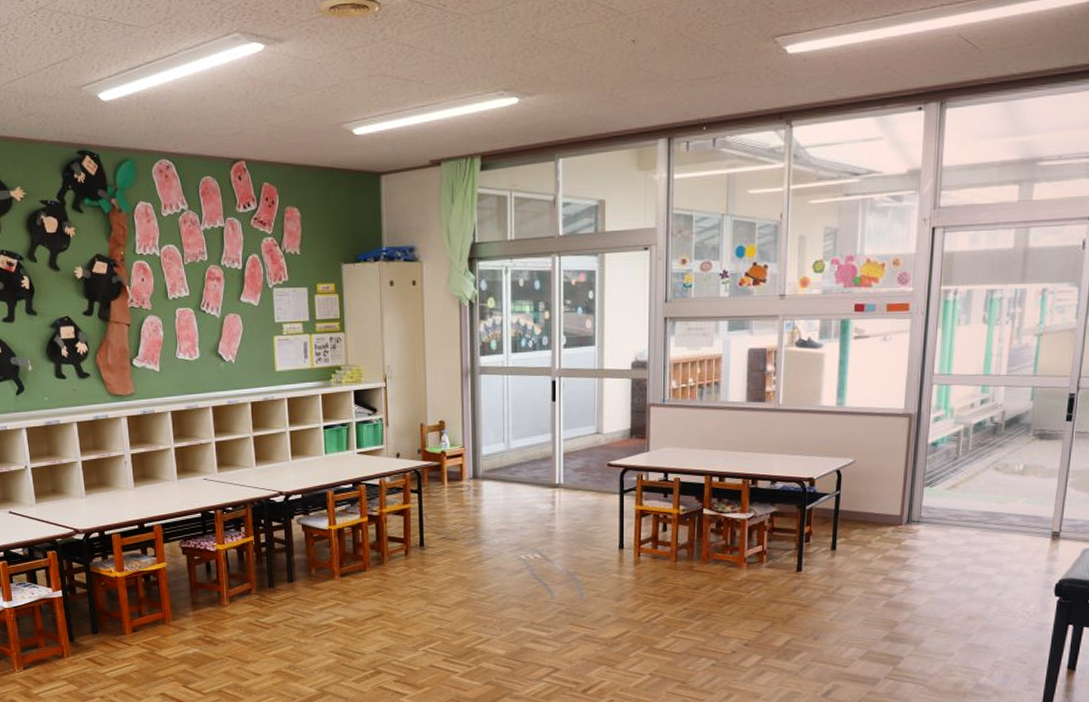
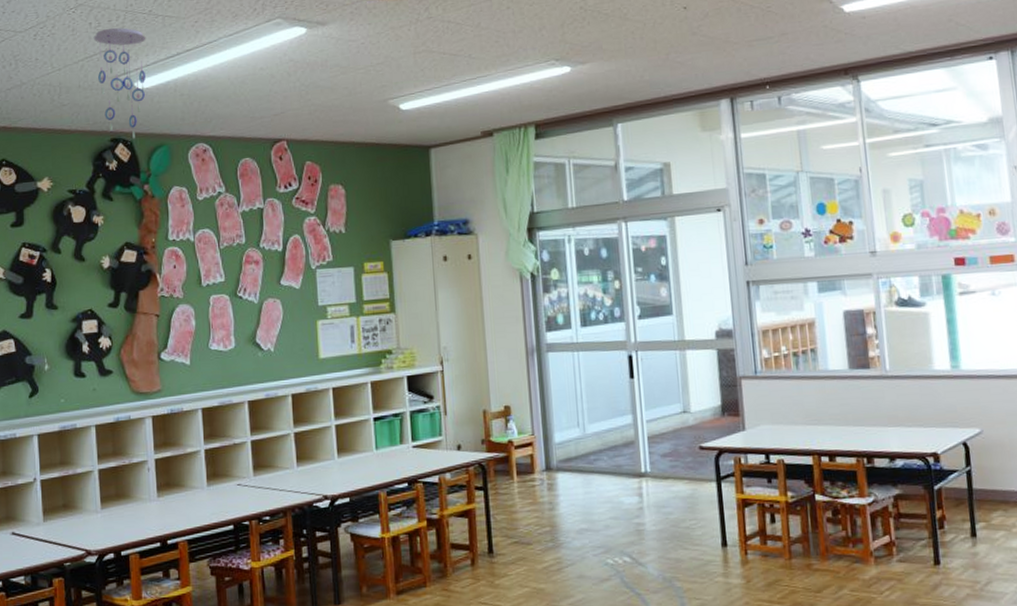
ceiling mobile: none [55,34,109,152] -> present [93,27,146,139]

